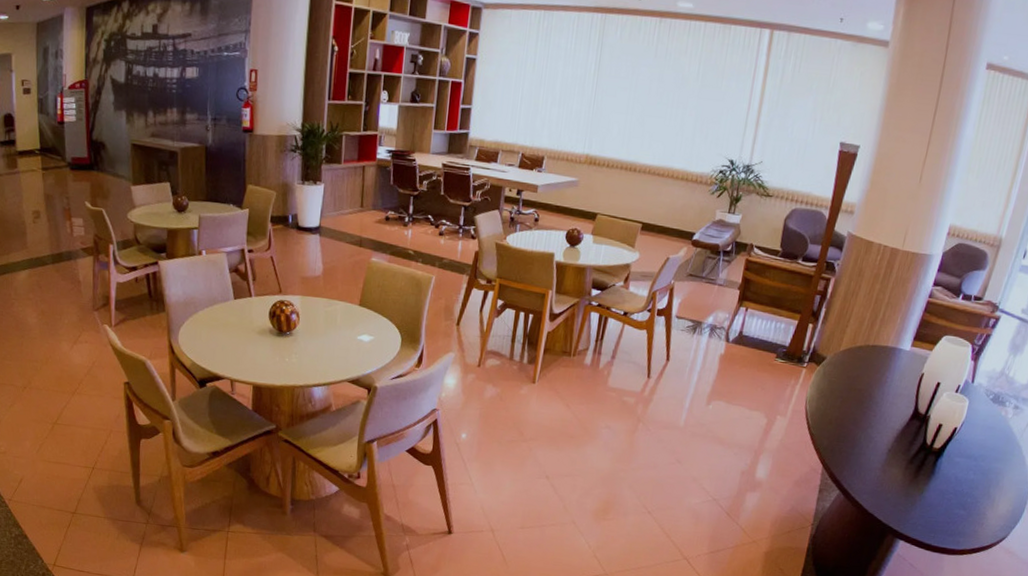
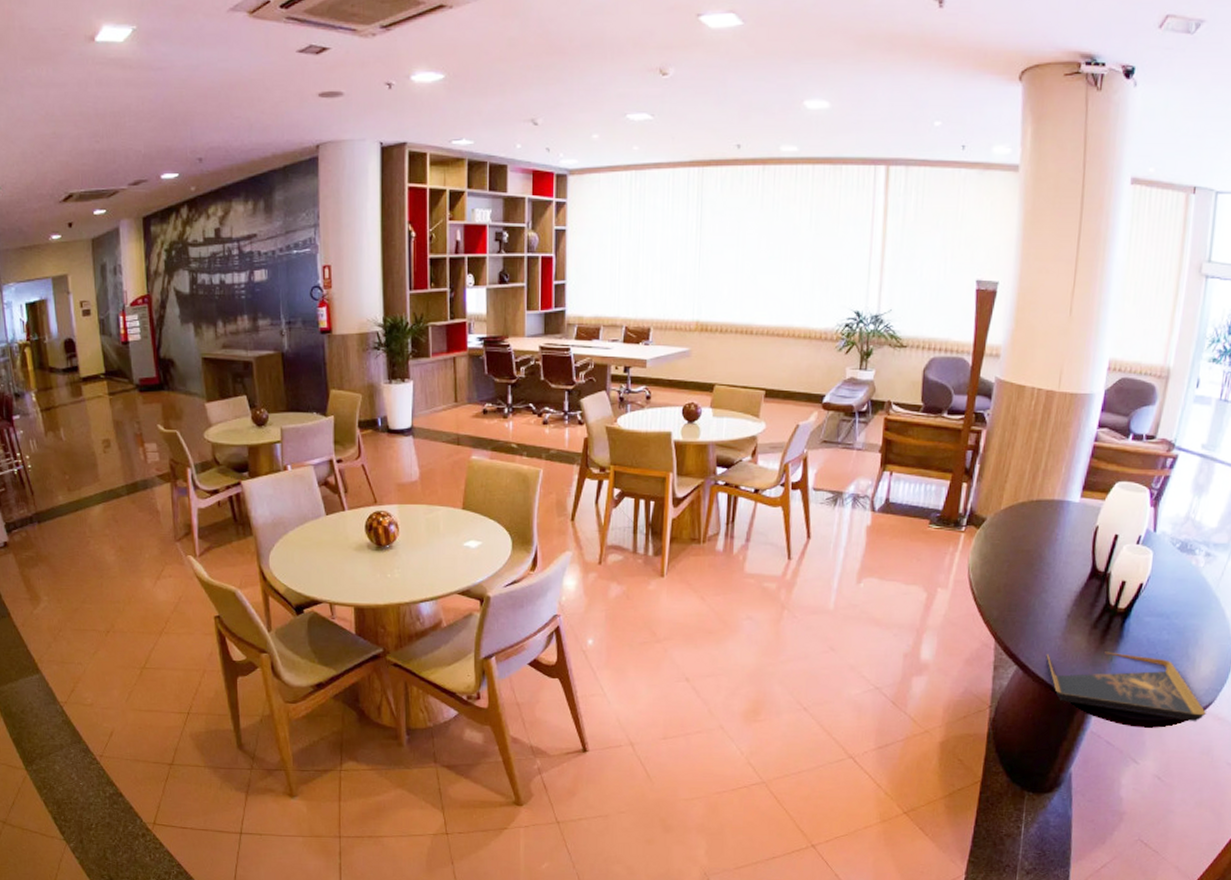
decorative tray: none [865,483,999,554] -> present [1046,651,1206,722]

